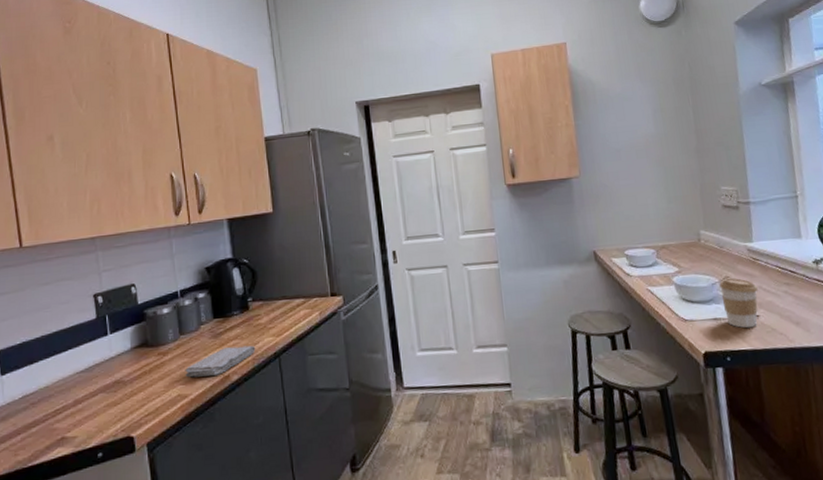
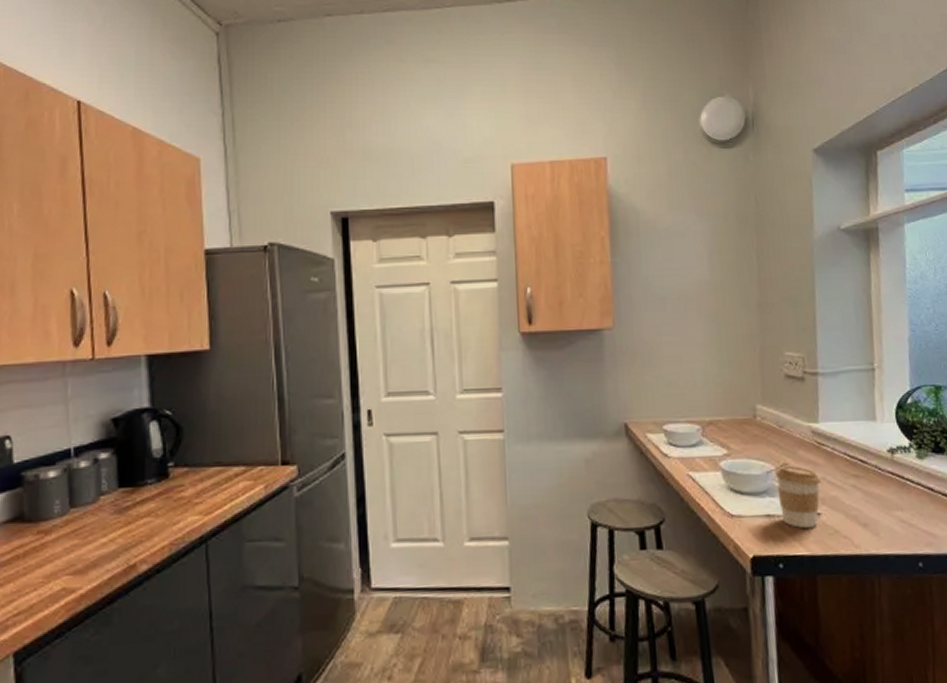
washcloth: present [185,345,256,378] -> none [74,525,175,566]

